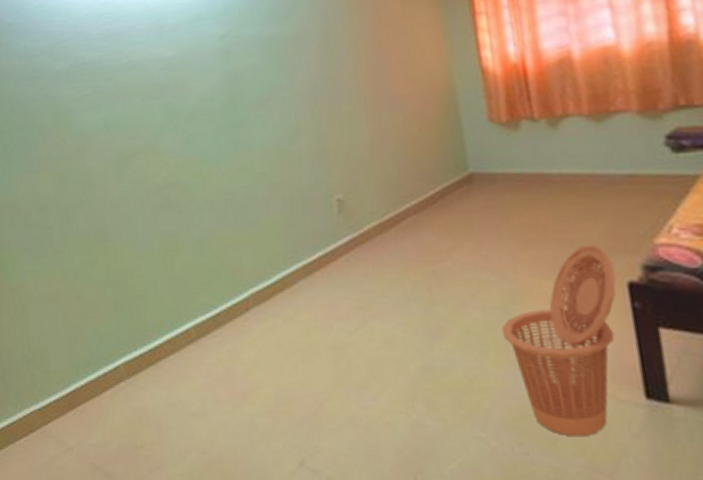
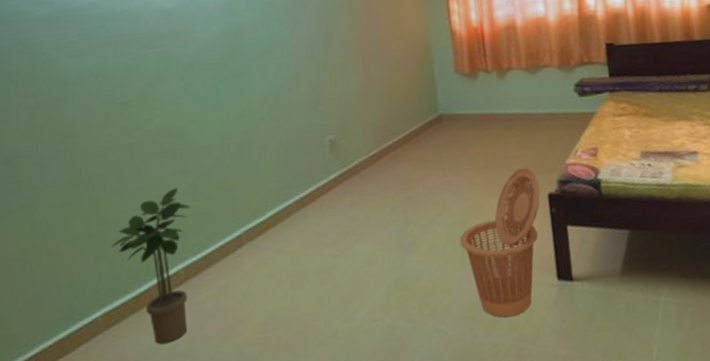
potted plant: none [129,243,200,401] -> present [112,187,190,345]

